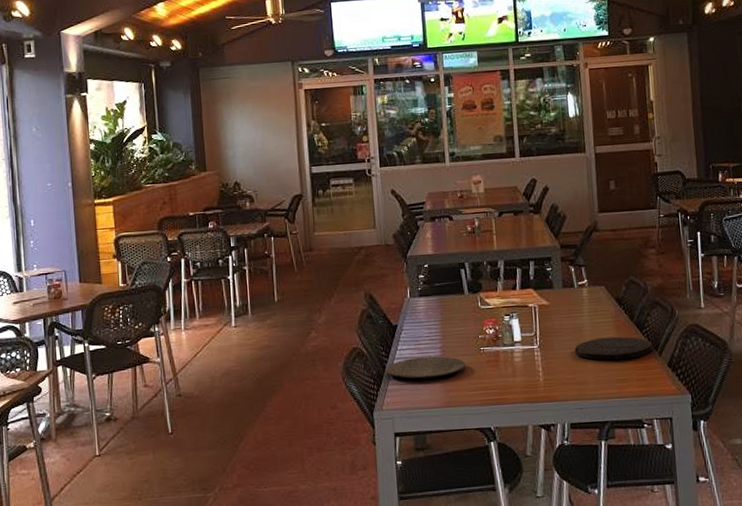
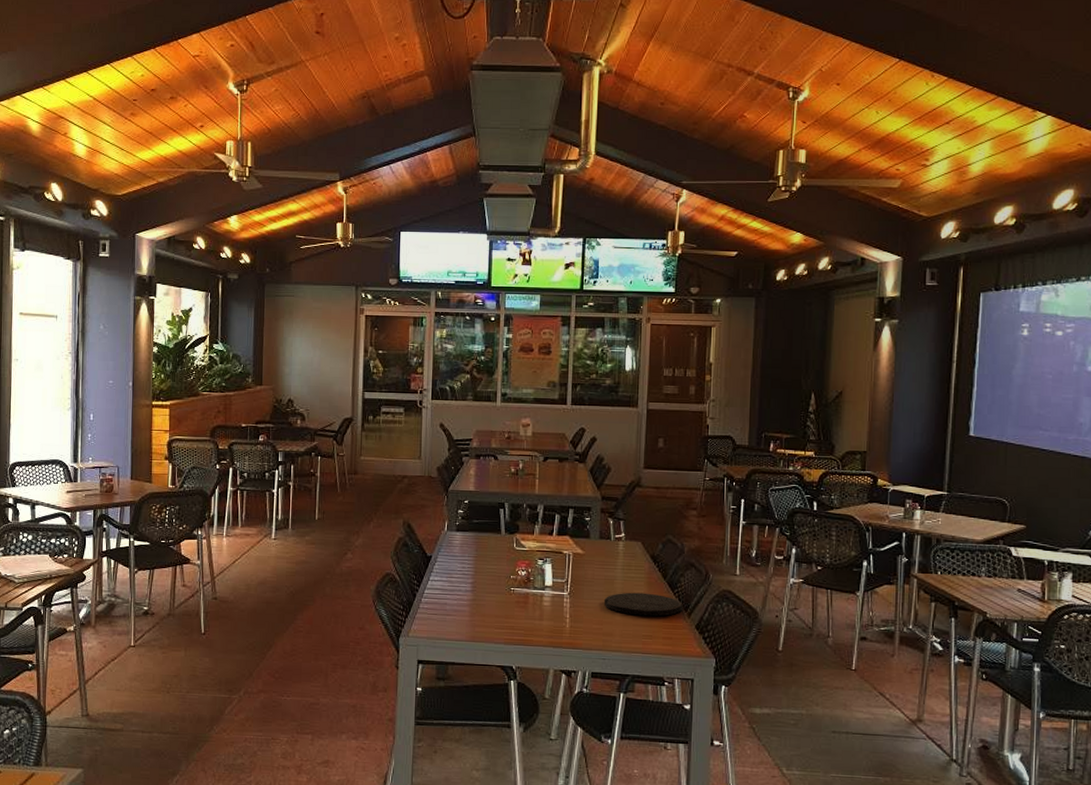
plate: present [385,356,466,379] -> none [416,590,494,611]

